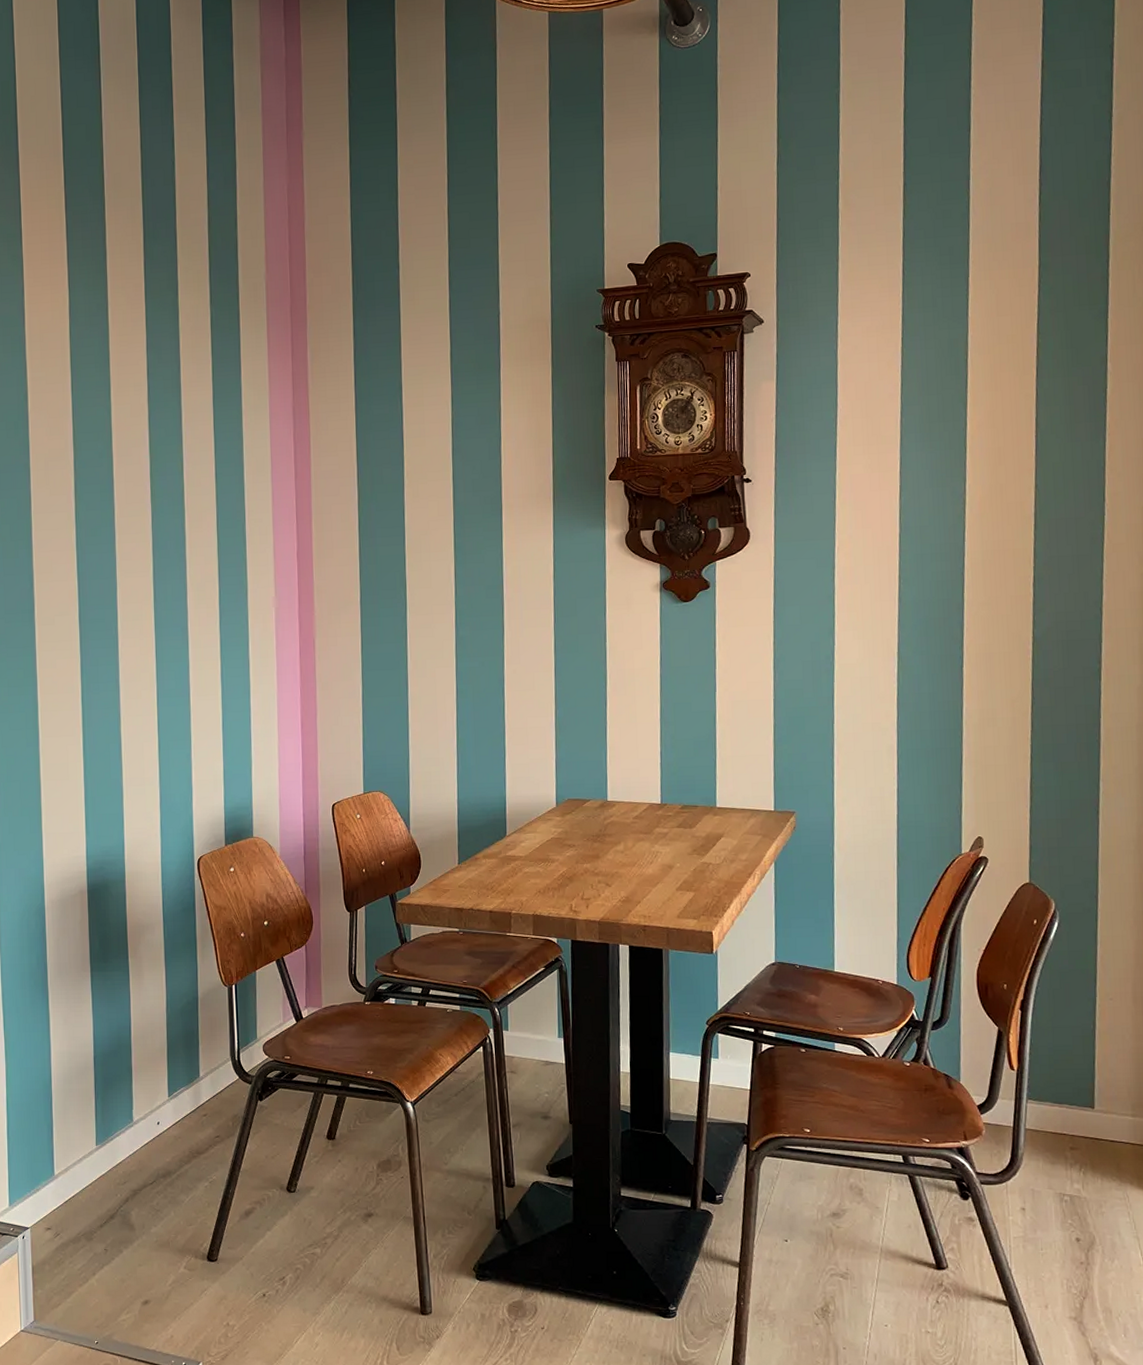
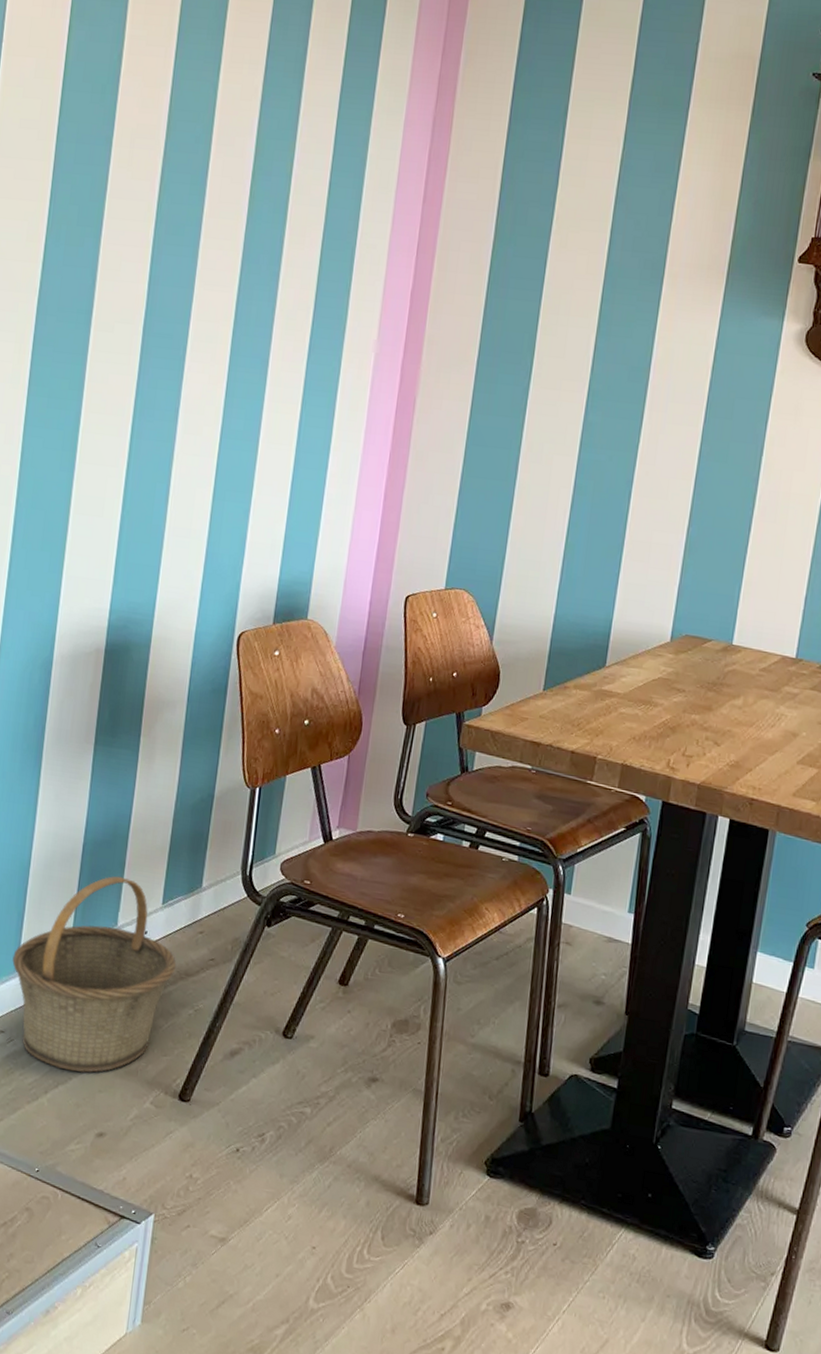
basket: none [48,1079,188,1252] -> present [12,876,177,1073]

